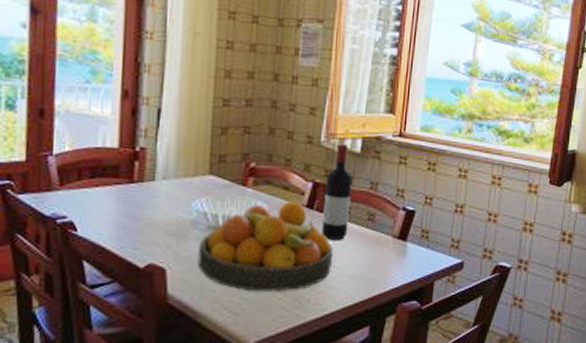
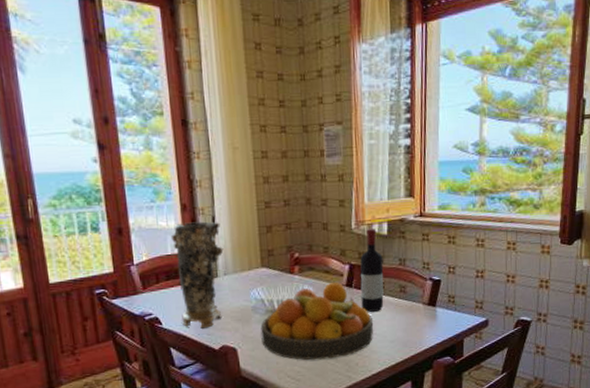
decorative vase: none [101,112,167,241] -> present [170,221,224,329]

